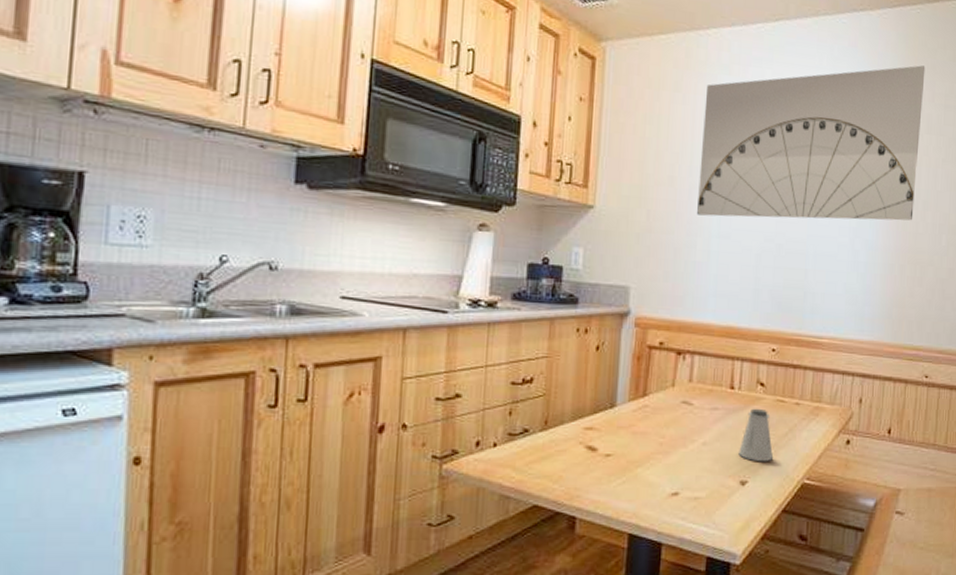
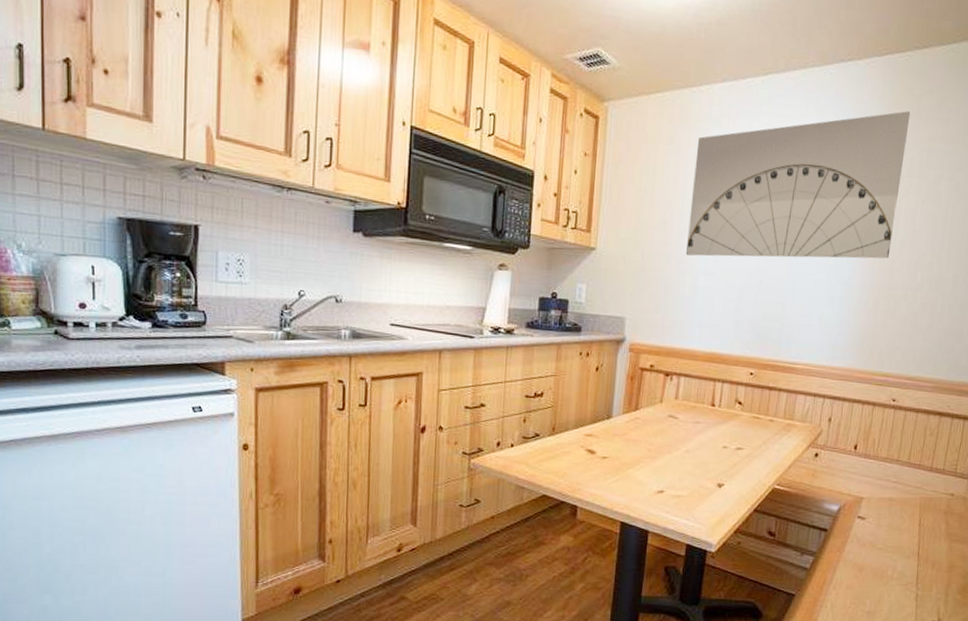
saltshaker: present [738,408,773,462] -> none [717,423,748,469]

